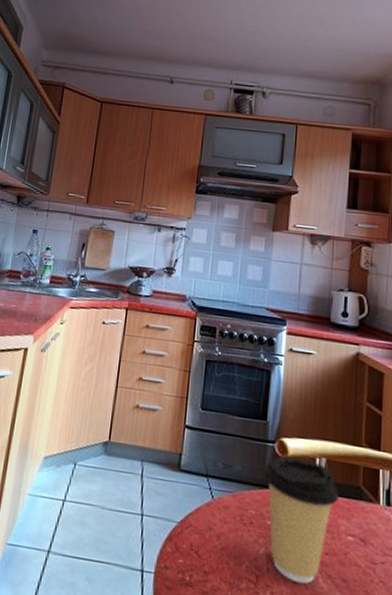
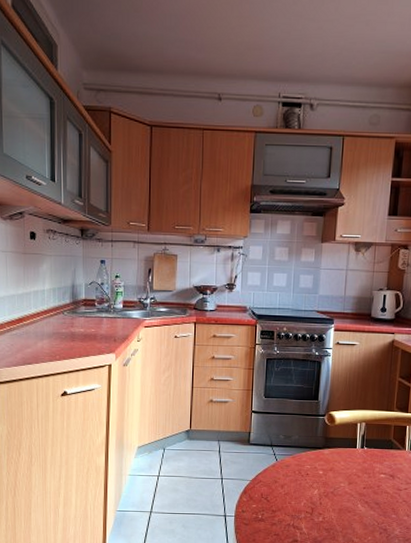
coffee cup: present [263,456,339,585] -> none [316,425,375,510]

